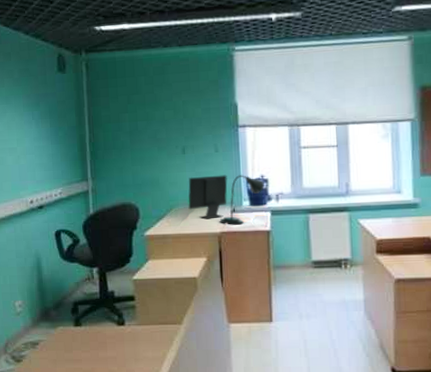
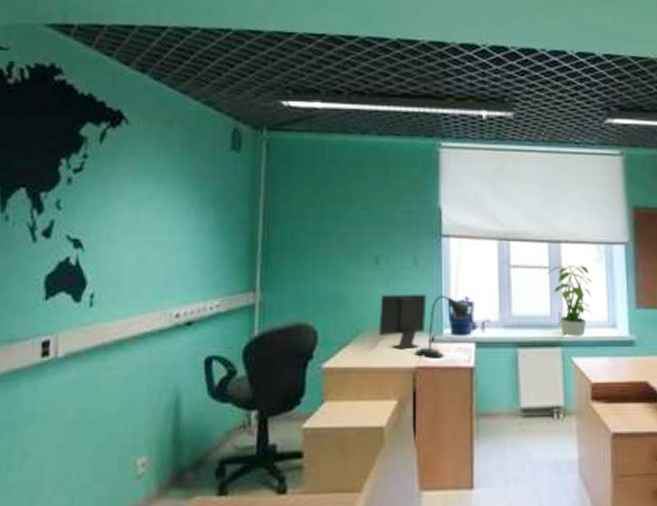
potted plant: none [334,141,378,203] -> present [546,263,593,337]

